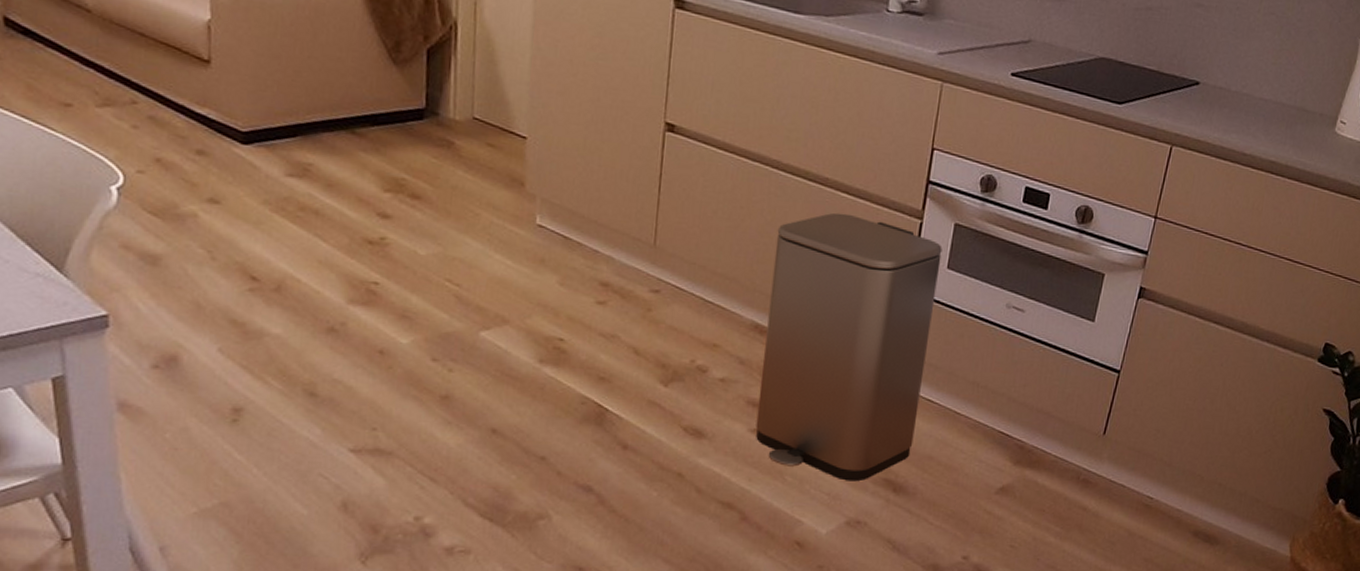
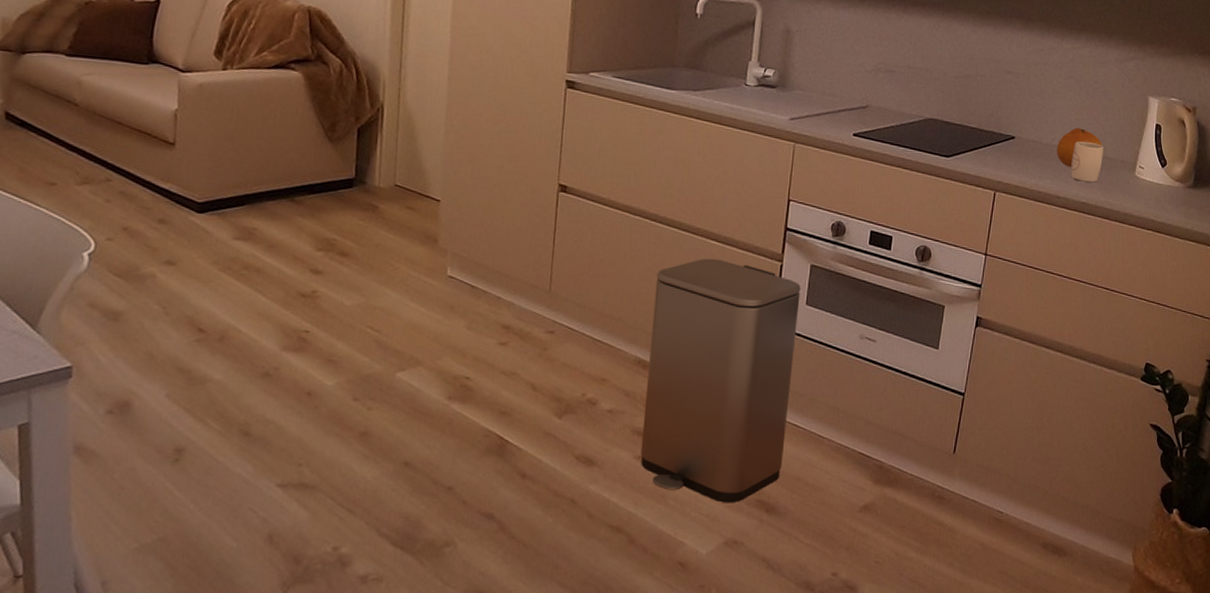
fruit: none [1246,74,1301,121] -> present [1056,128,1103,168]
mug: none [1260,89,1302,139] -> present [1071,141,1103,183]

